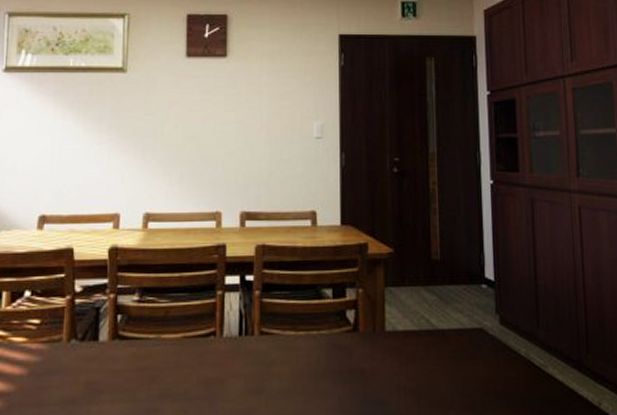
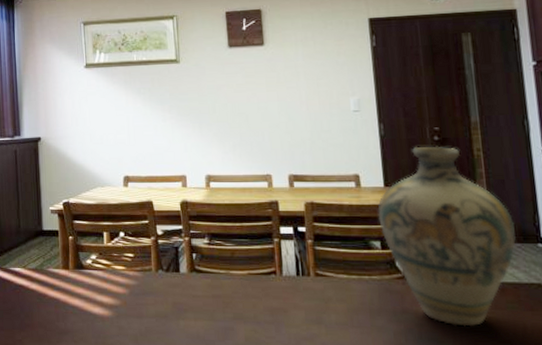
jug: none [332,178,462,383] -> present [378,146,516,327]

